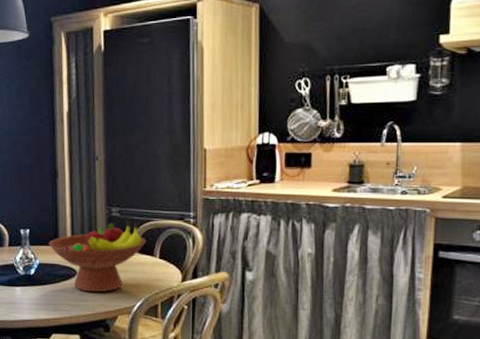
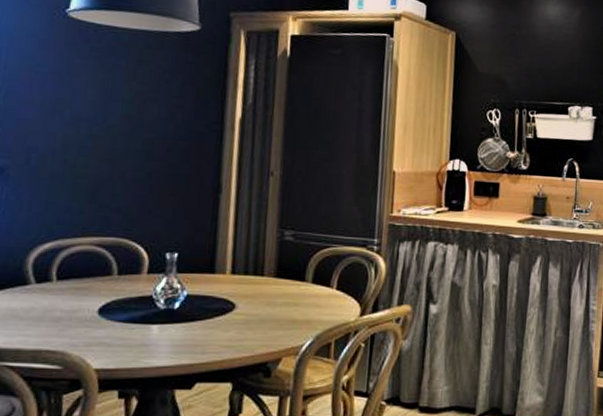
fruit bowl: present [48,221,146,293] -> none [201,246,322,330]

